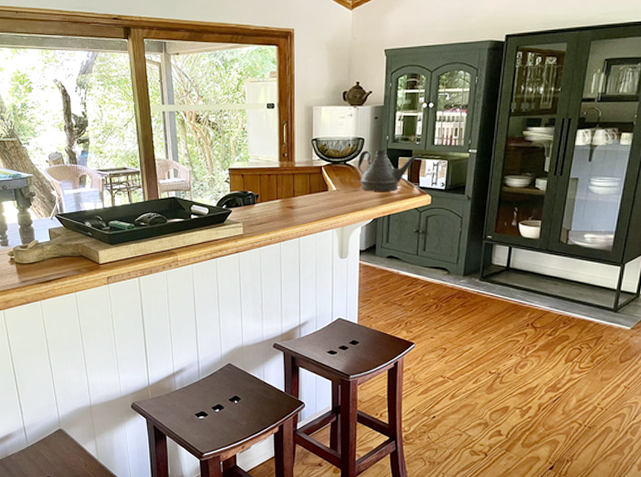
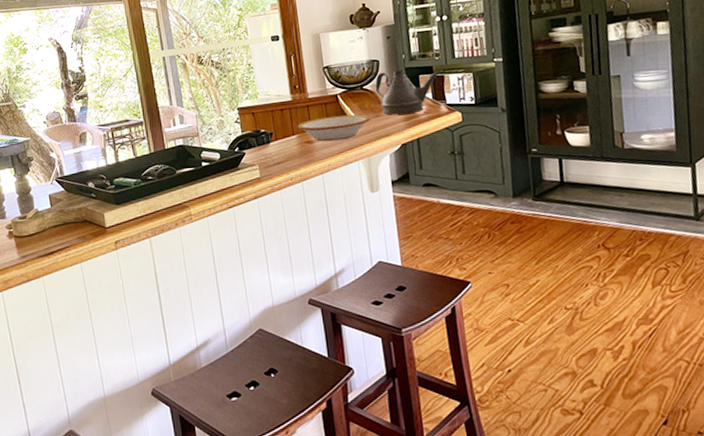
bowl: none [281,186,350,209] -> present [297,114,371,142]

